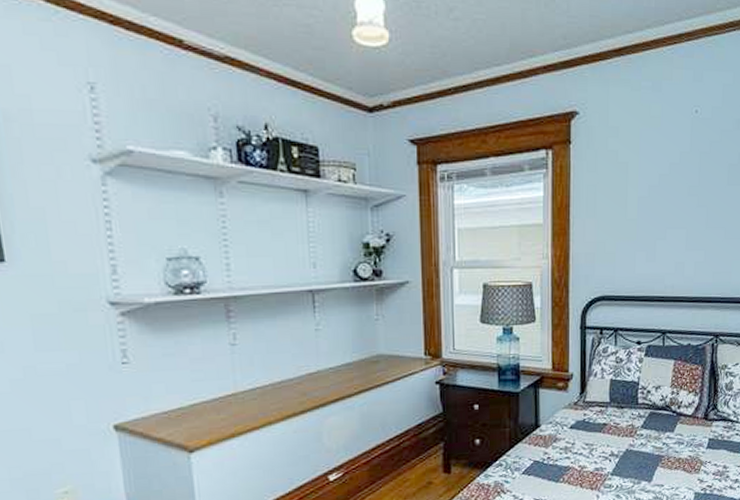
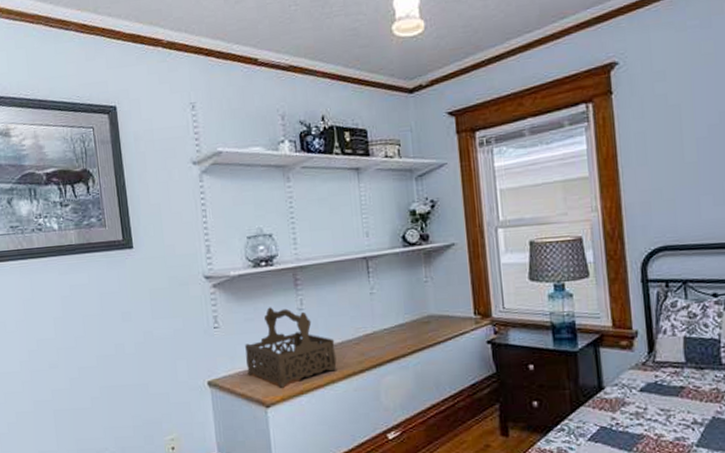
decorative basket: none [163,341,275,431] -> present [245,307,337,388]

